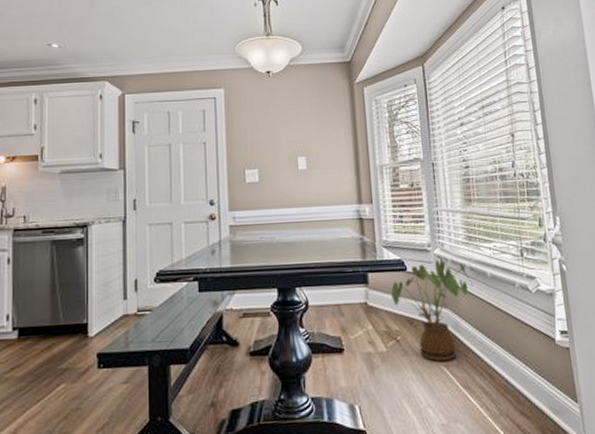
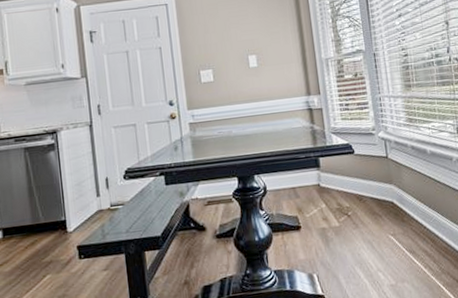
house plant: present [391,260,474,361] -> none [341,141,415,232]

